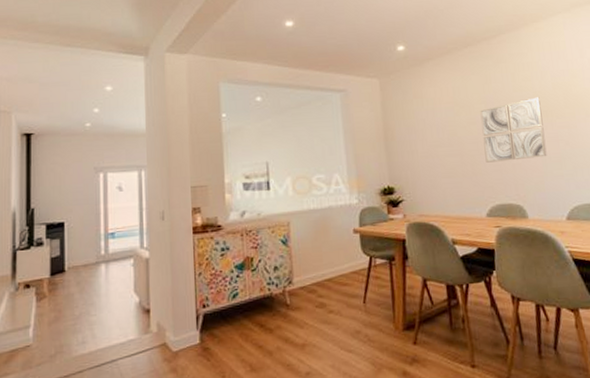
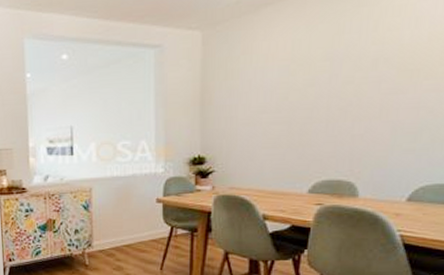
wall art: present [480,97,547,163] -> none [318,51,407,133]

